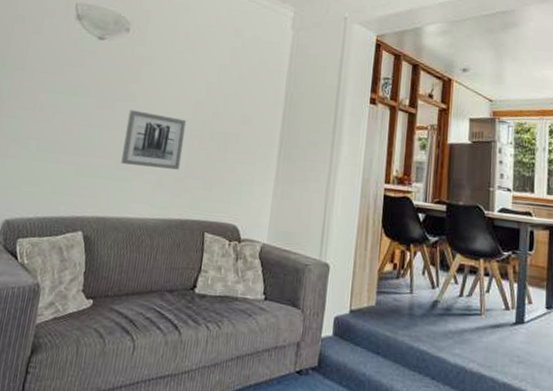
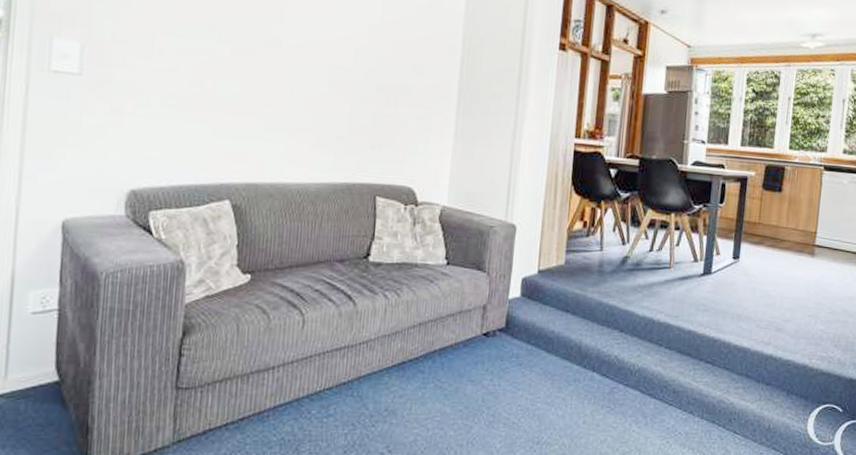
wall art: present [121,110,187,170] -> none [269,57,347,127]

